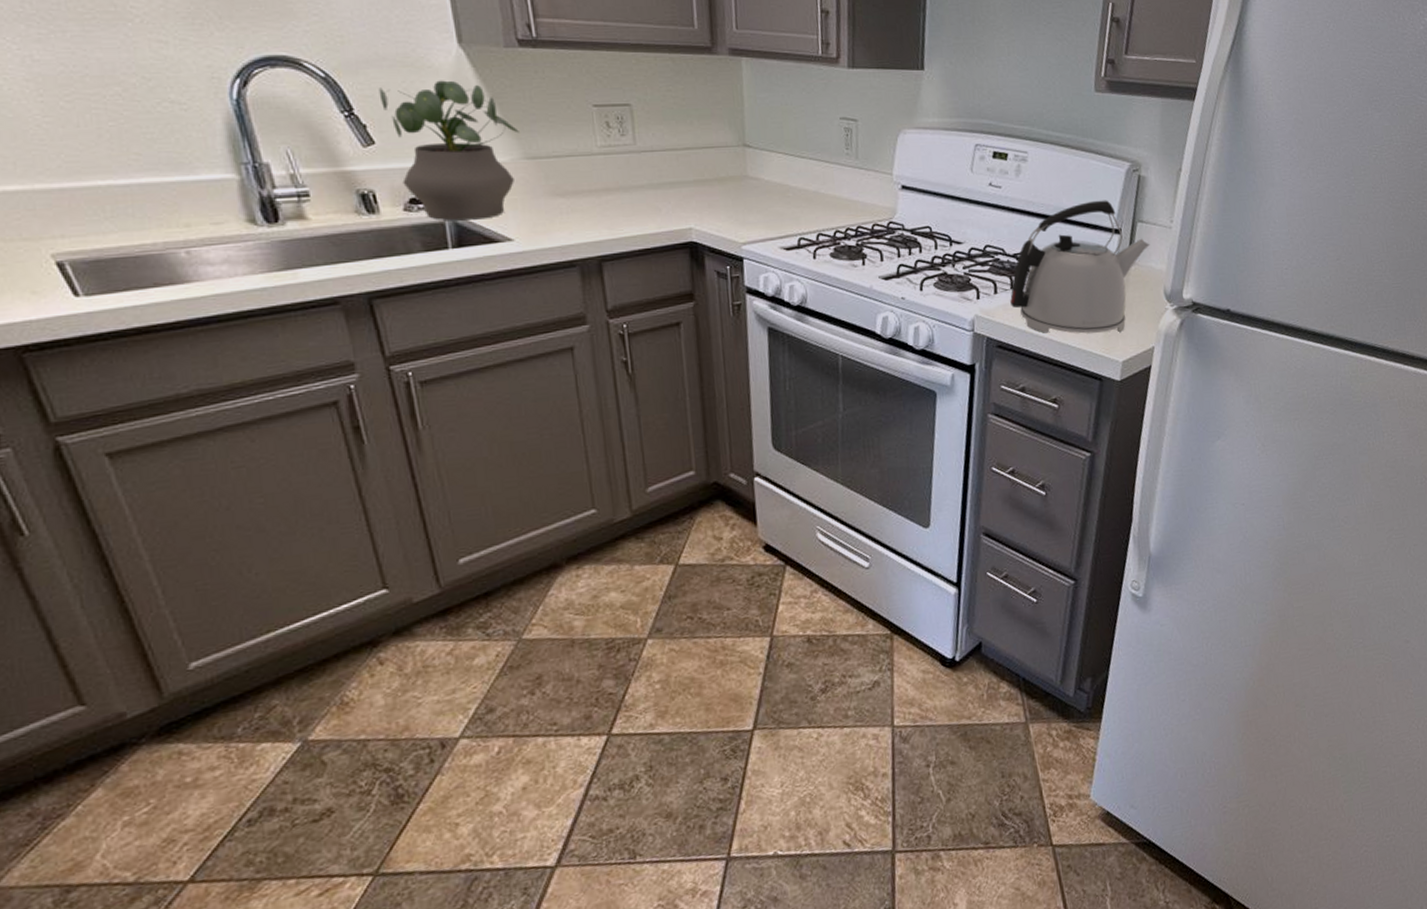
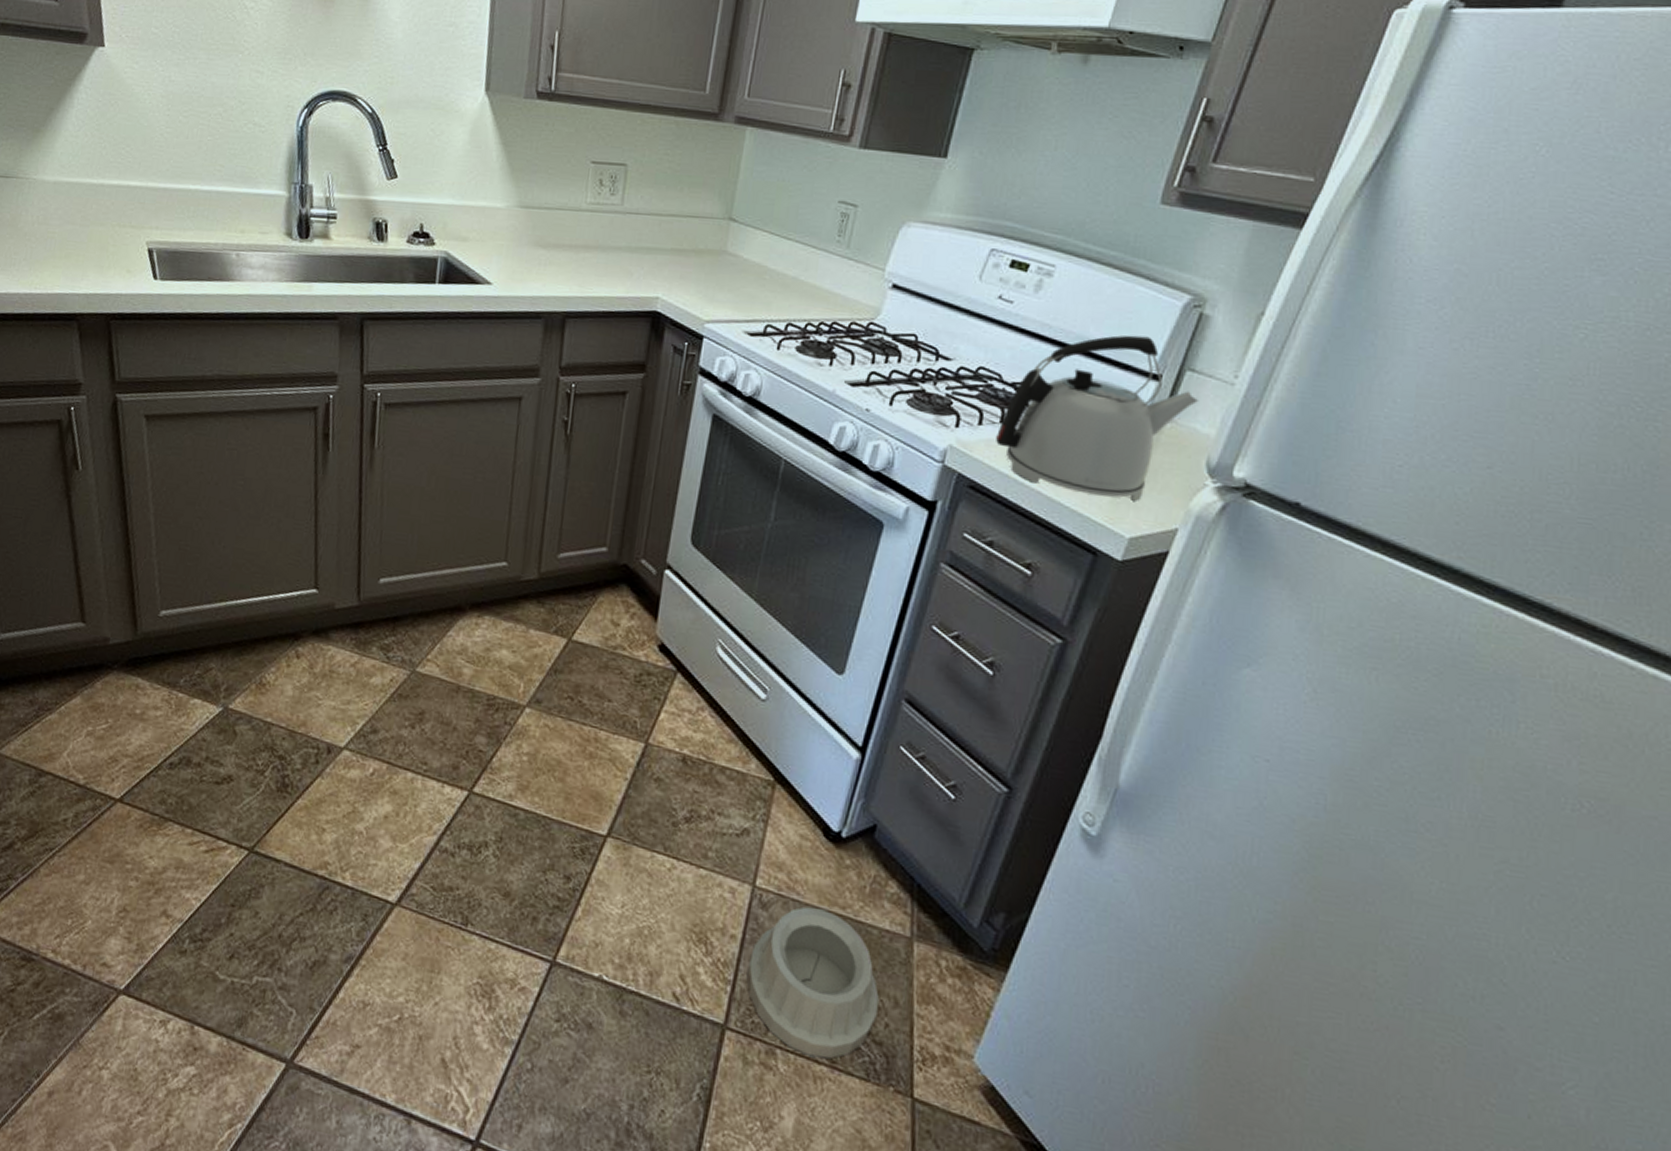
potted plant: present [378,80,519,221] -> none [410,124,520,260]
pet bowl: none [902,725,1013,847] -> present [746,906,879,1059]

